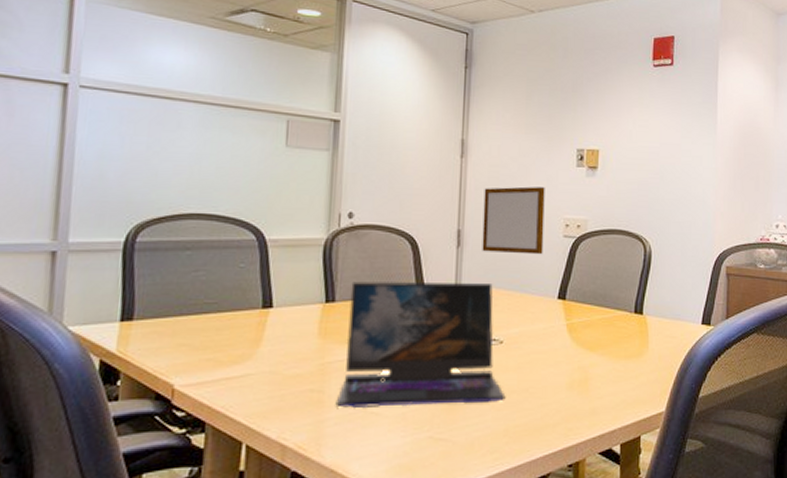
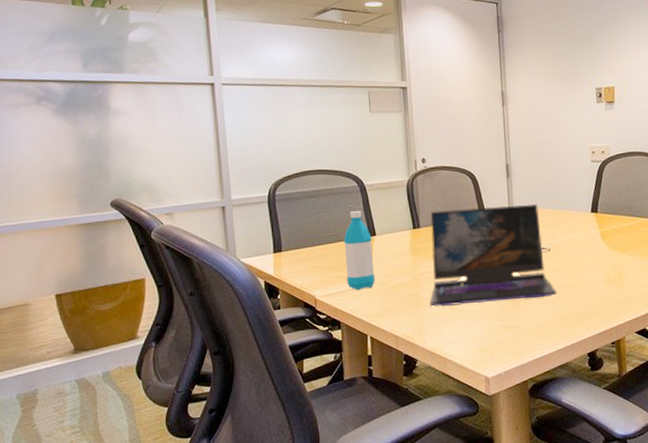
water bottle: none [223,273,267,379] -> present [343,211,375,290]
writing board: present [482,186,545,255] -> none [523,123,576,180]

